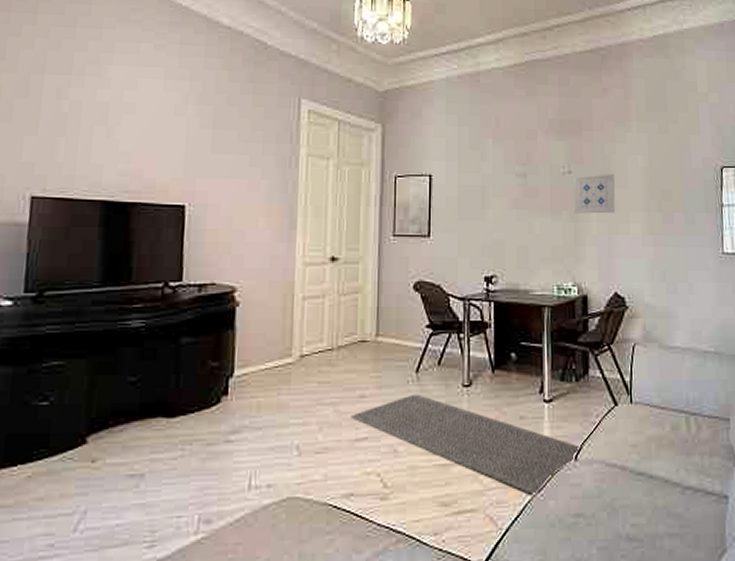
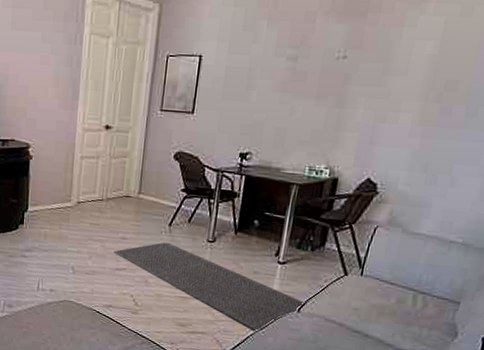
wall art: present [574,174,616,214] -> none [342,60,394,102]

